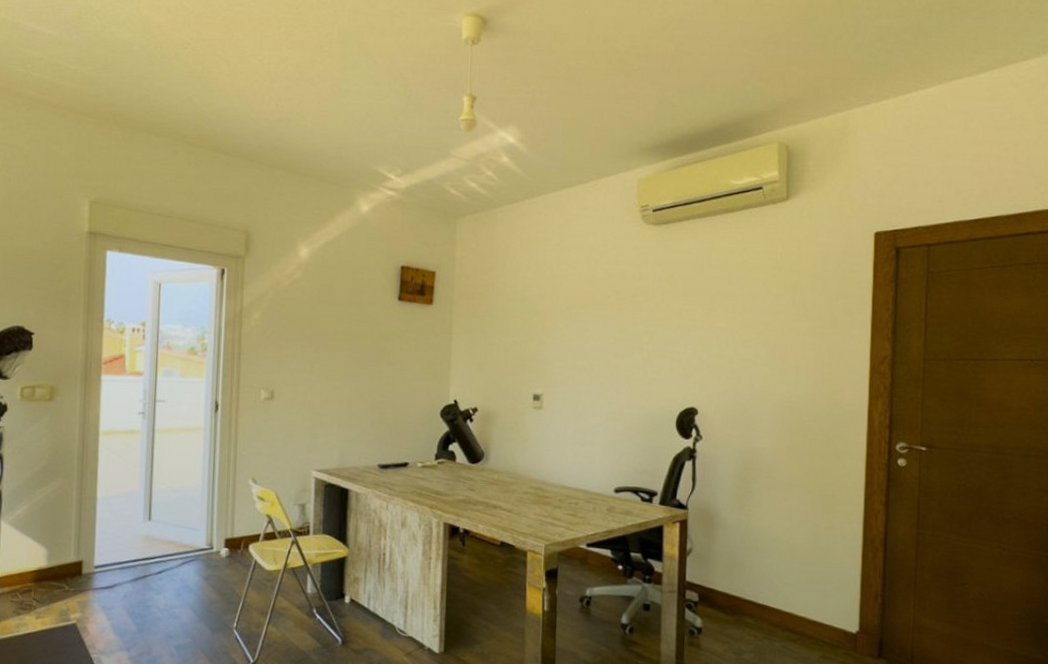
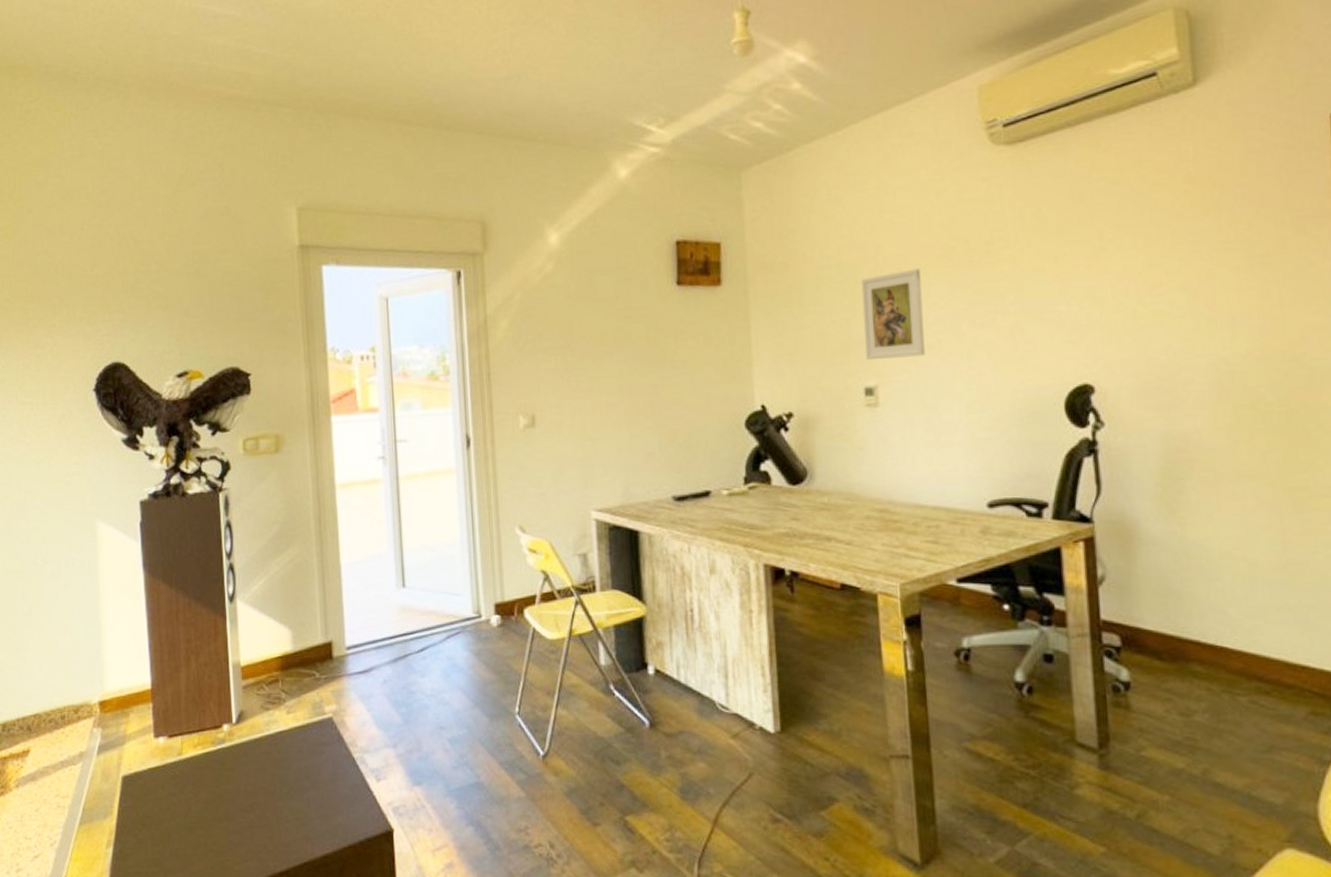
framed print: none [536,308,583,375] -> present [860,268,925,359]

